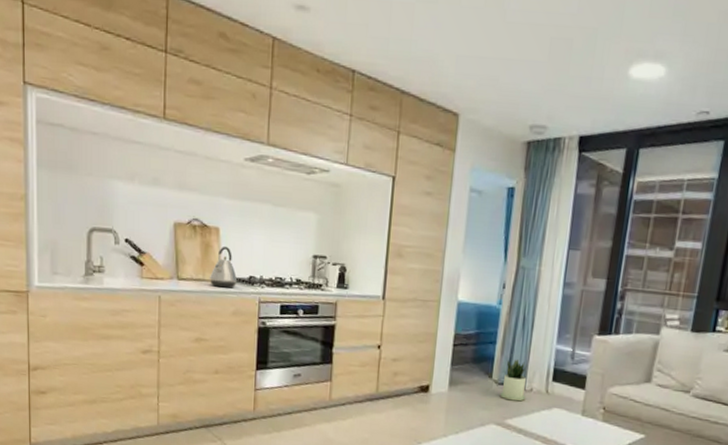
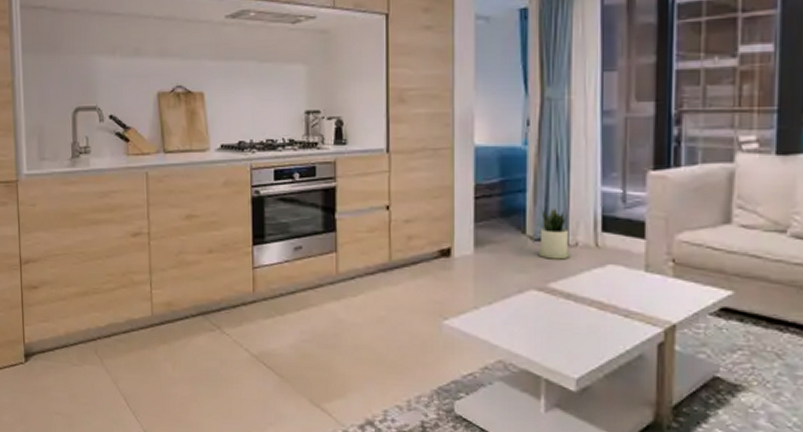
kettle: present [210,245,238,288] -> none [197,111,227,157]

